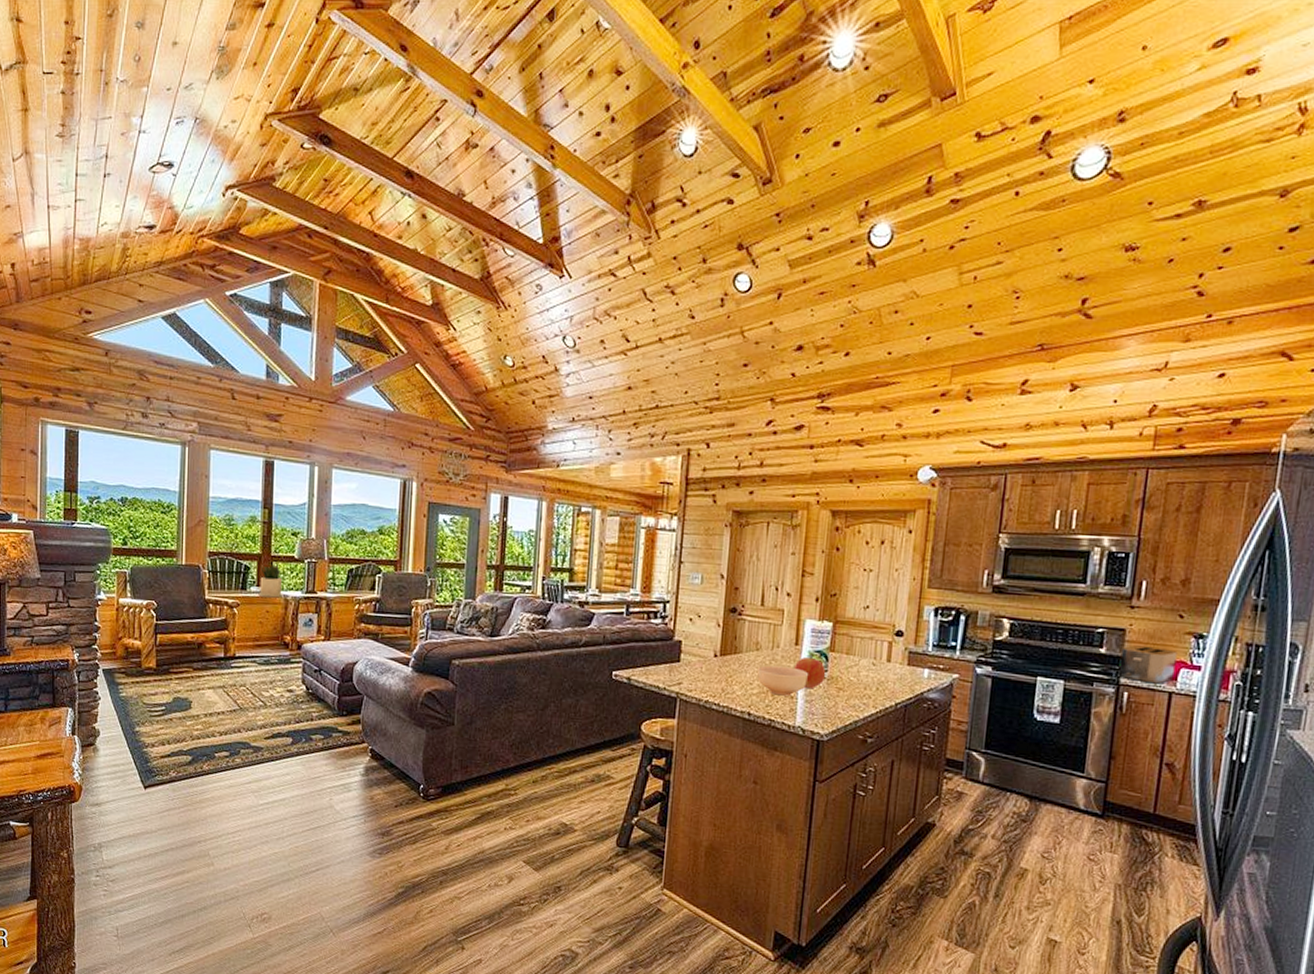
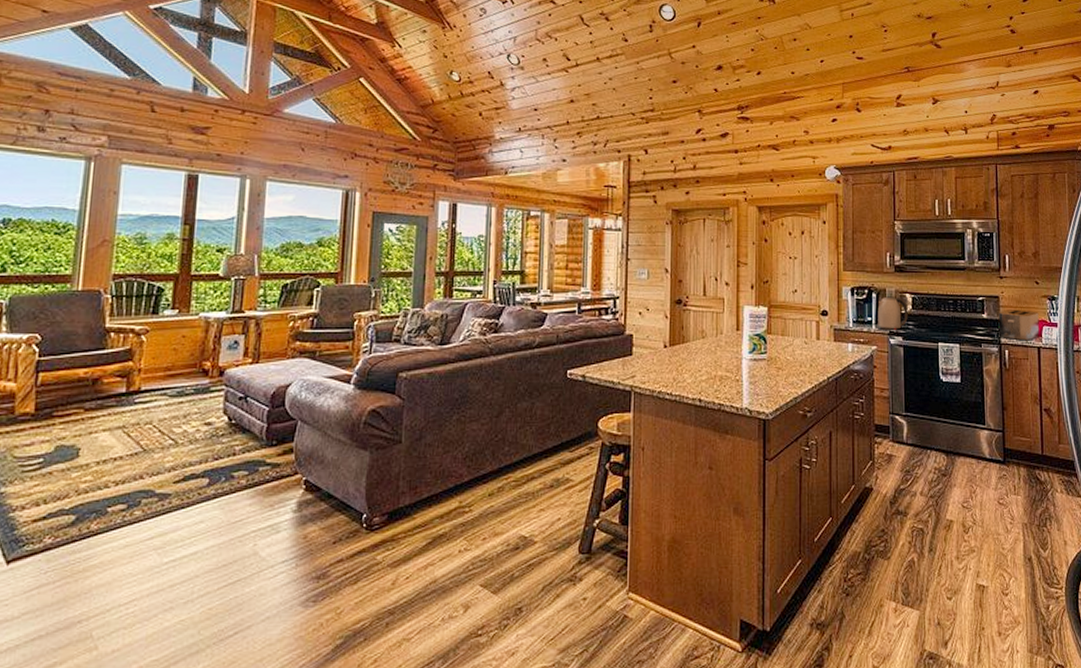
planter: present [258,564,284,599] -> none [173,284,204,322]
bowl: present [757,665,809,696] -> none [705,352,751,380]
fruit: present [794,654,827,689] -> none [738,338,766,371]
kettle: none [962,619,1004,660] -> present [877,296,908,331]

